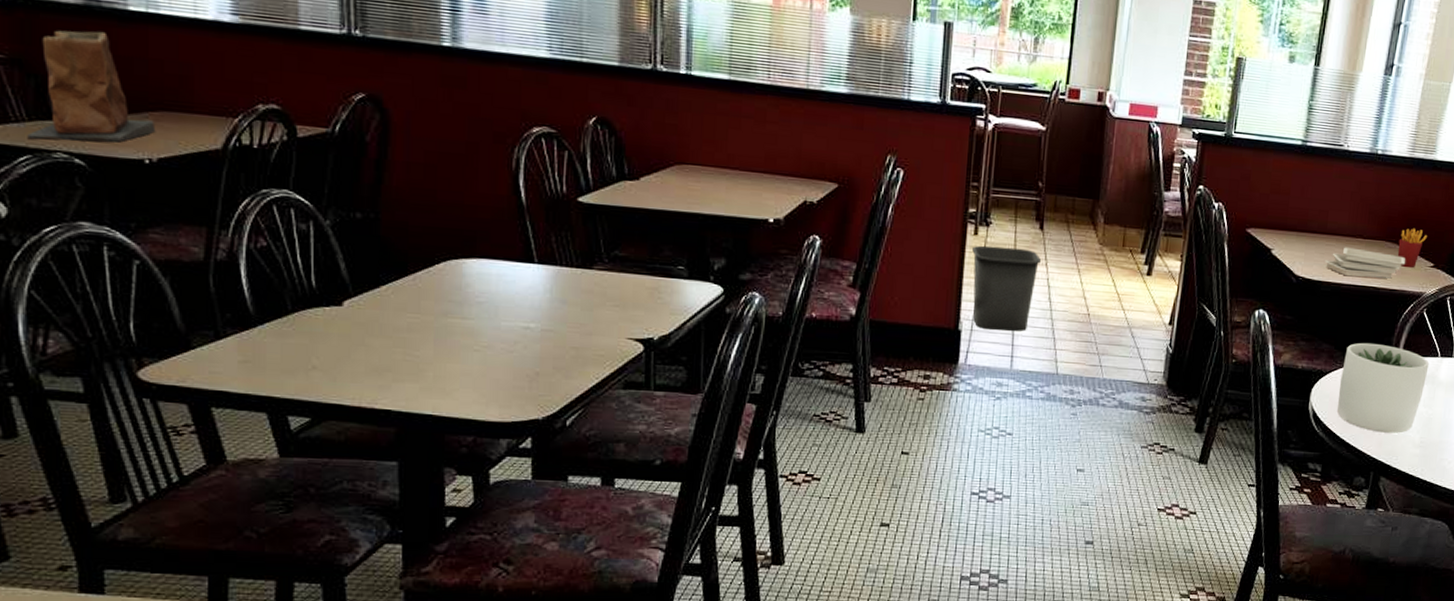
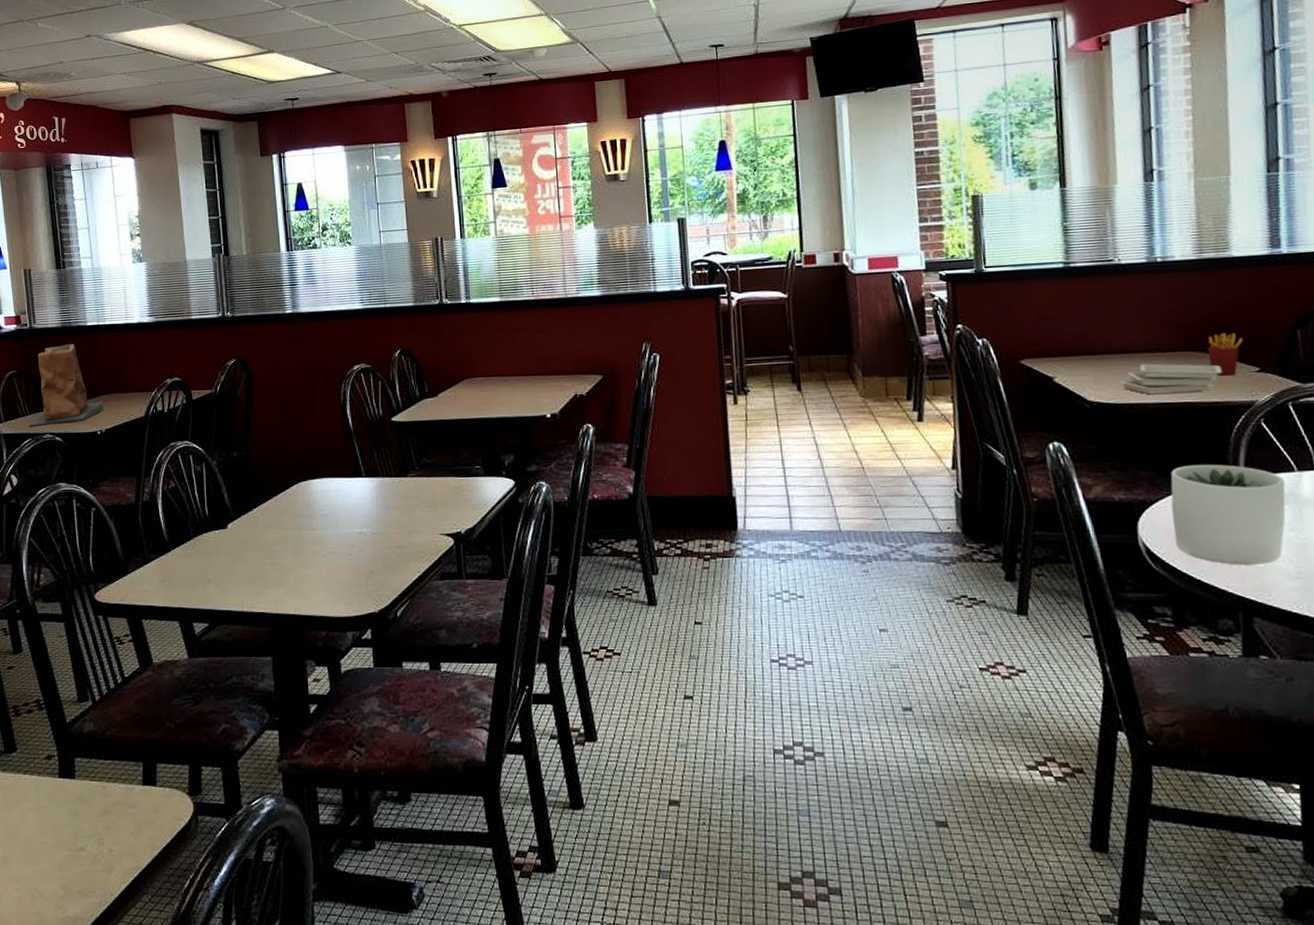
waste bin: present [972,245,1042,331] -> none [734,411,805,493]

